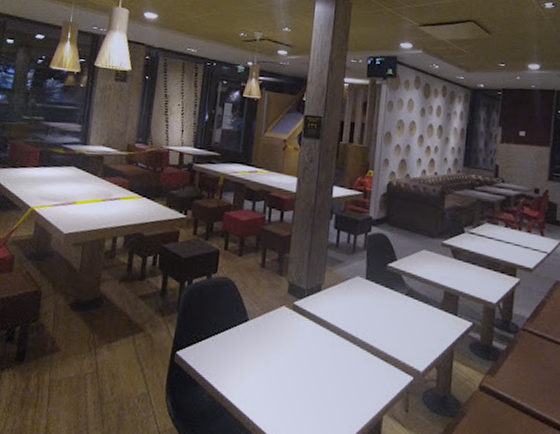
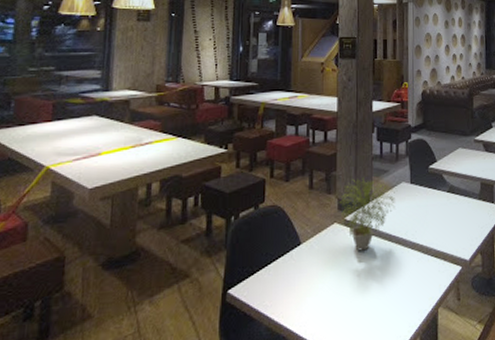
potted plant: none [288,264,351,340] -> present [337,177,398,251]

